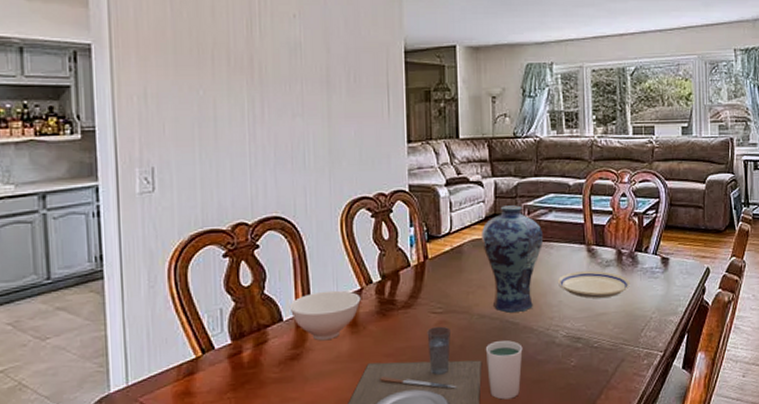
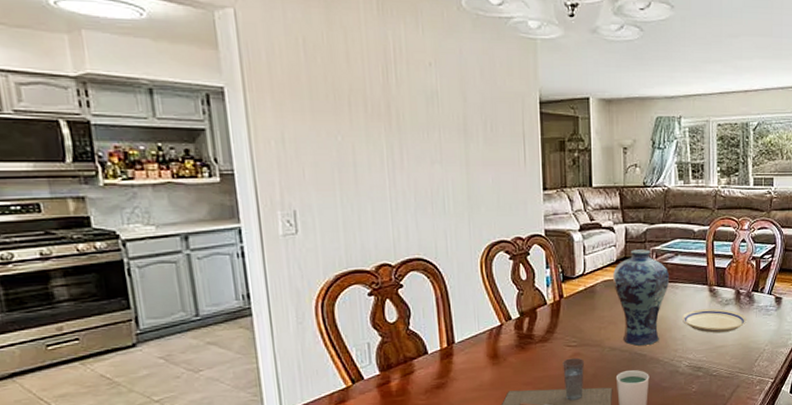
bowl: present [289,290,361,341] -> none [433,326,501,372]

